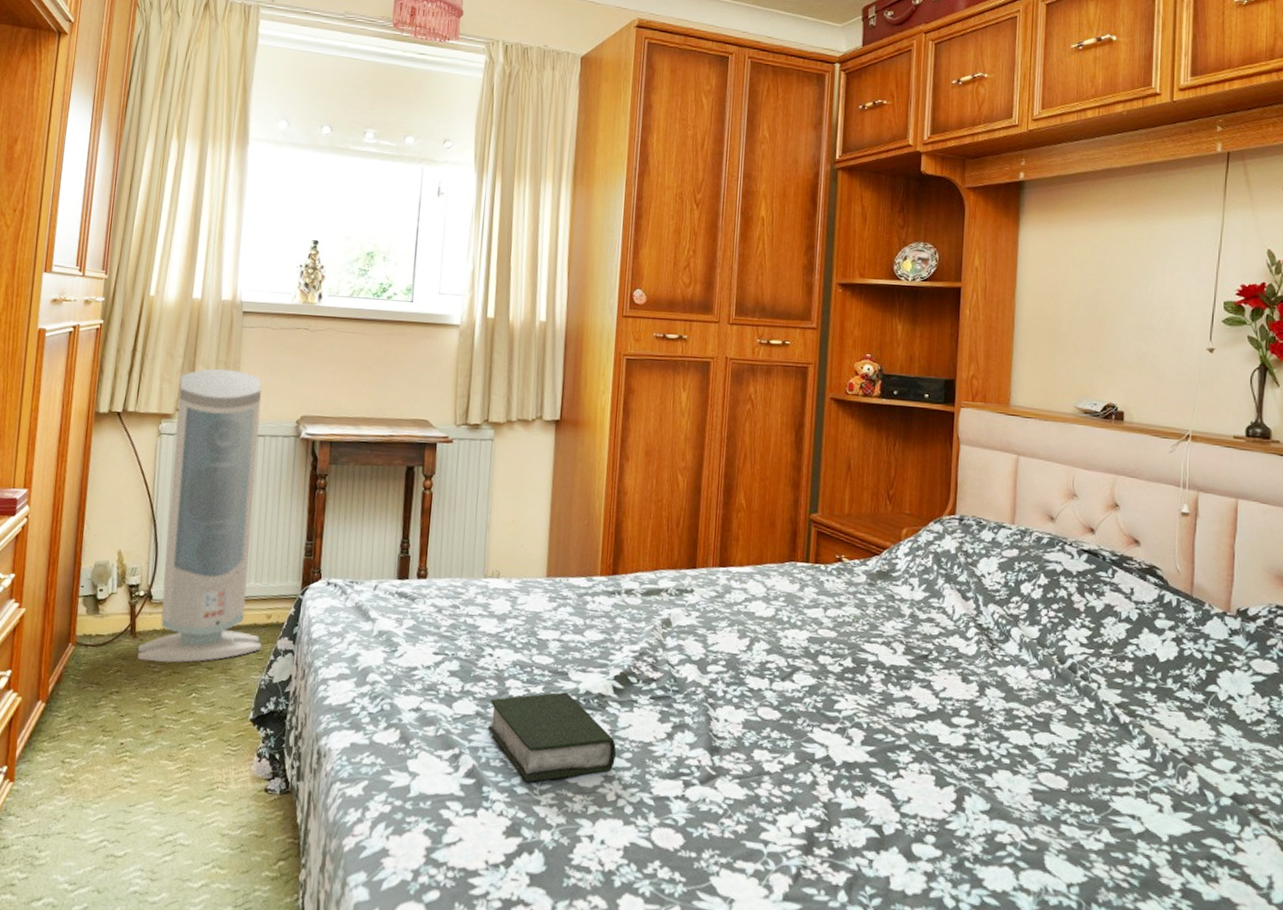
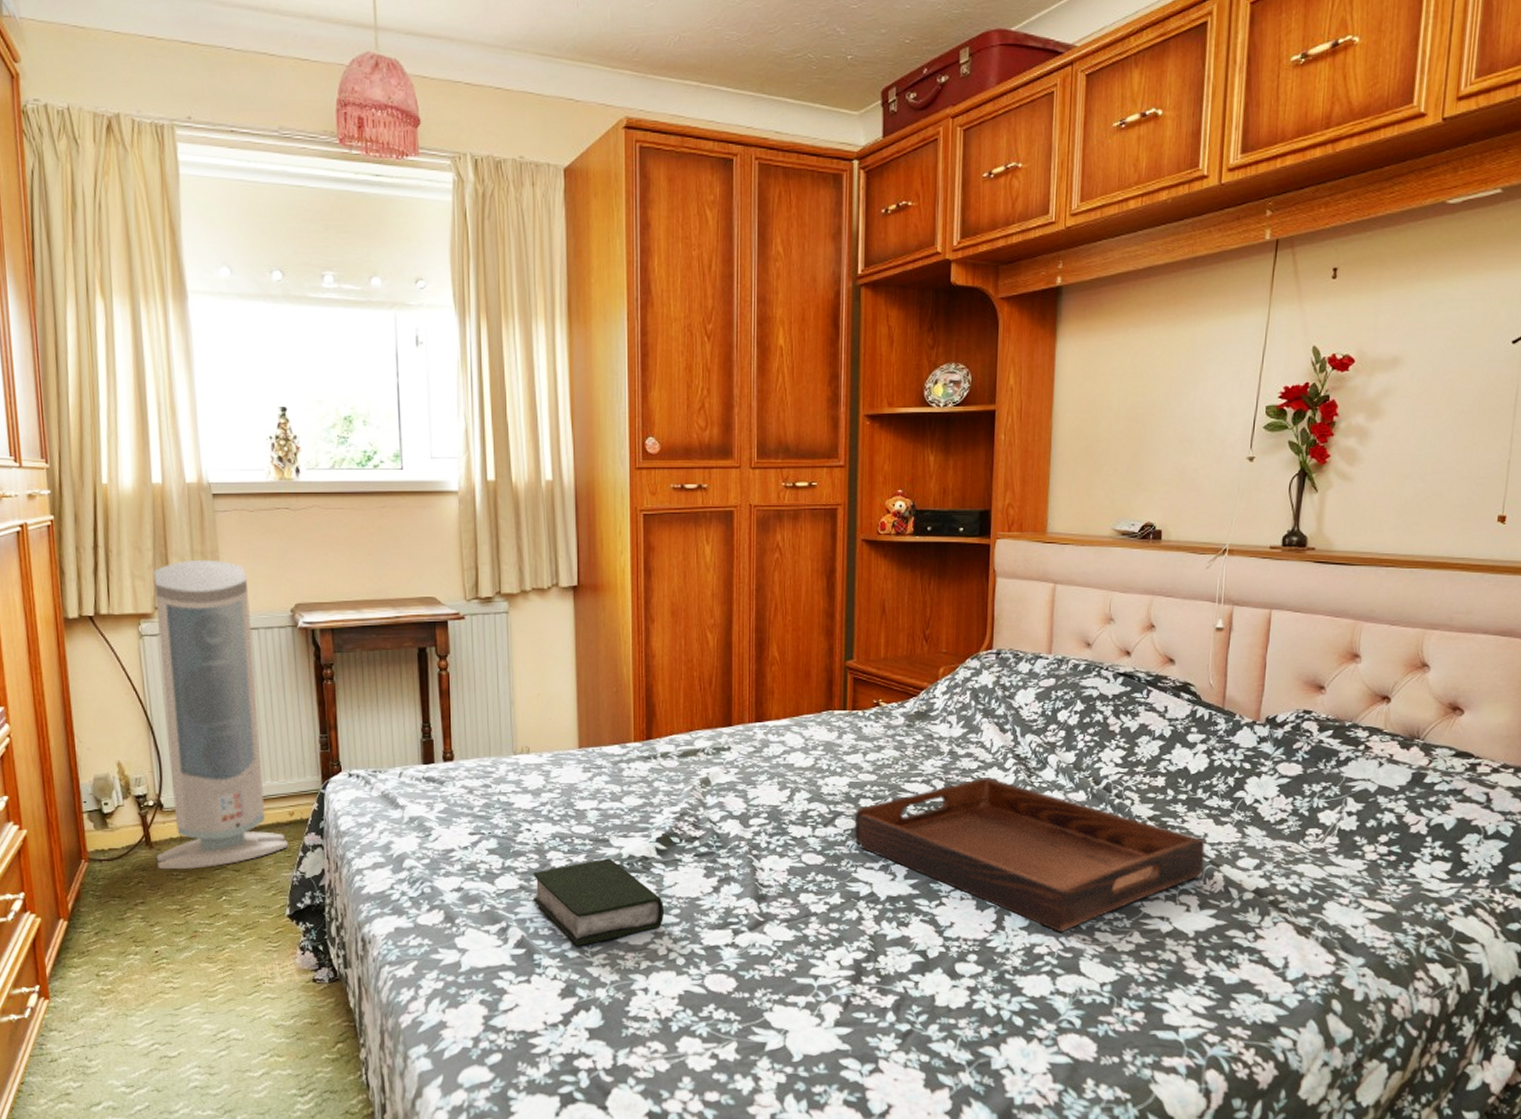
serving tray: none [811,645,1177,822] -> present [854,778,1205,933]

